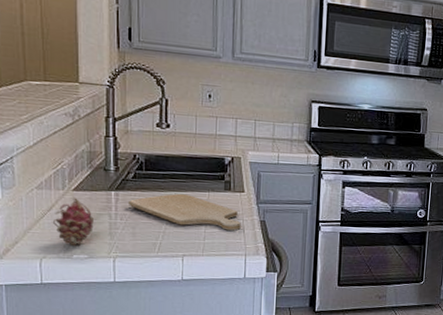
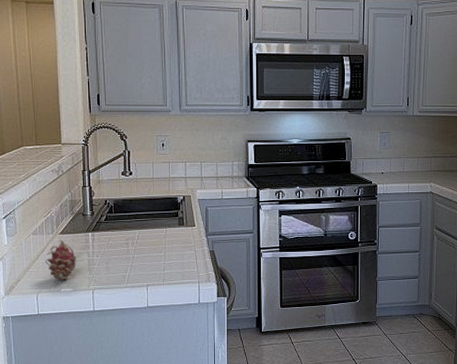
chopping board: present [127,193,241,231] -> none [102,231,194,261]

